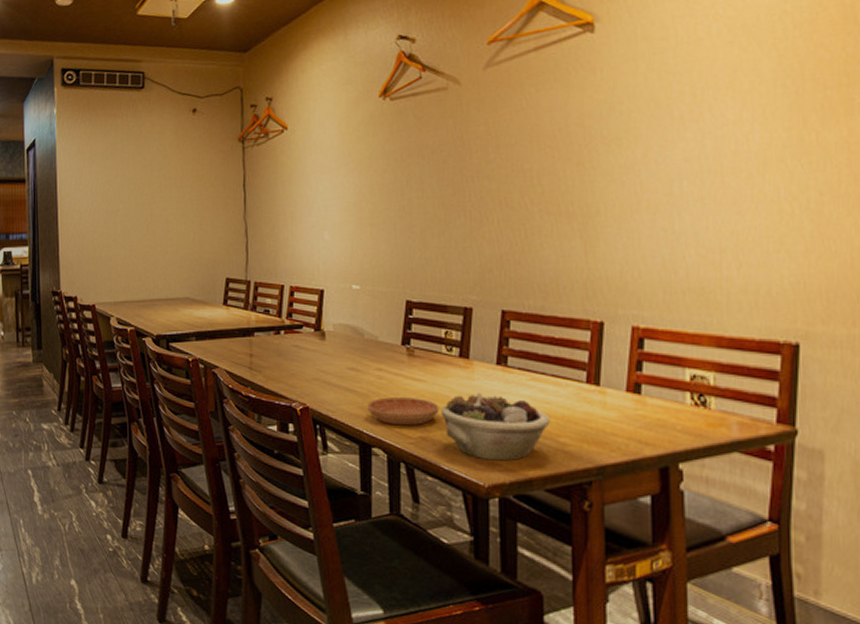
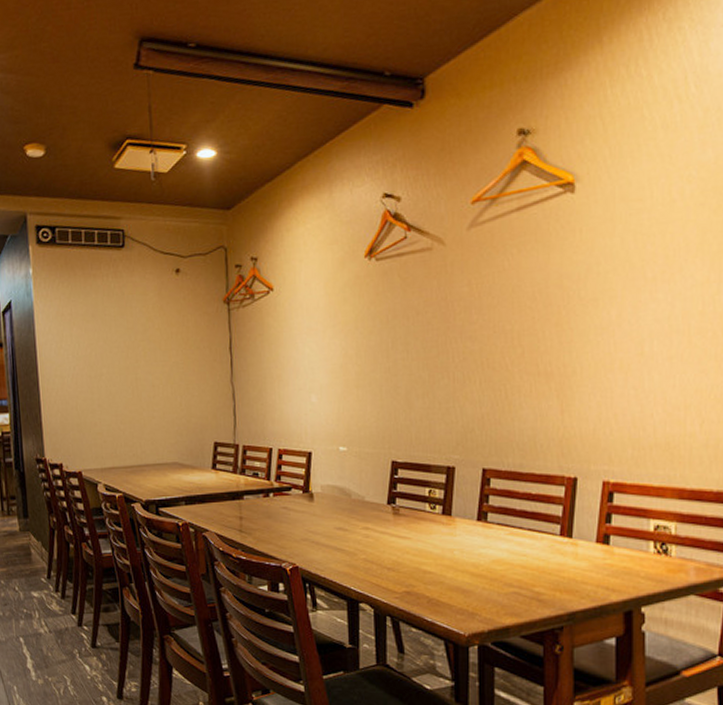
saucer: present [367,397,439,426] -> none [355,555,423,581]
succulent planter: present [441,392,550,461] -> none [424,547,526,611]

